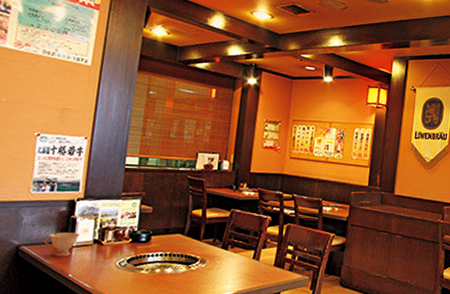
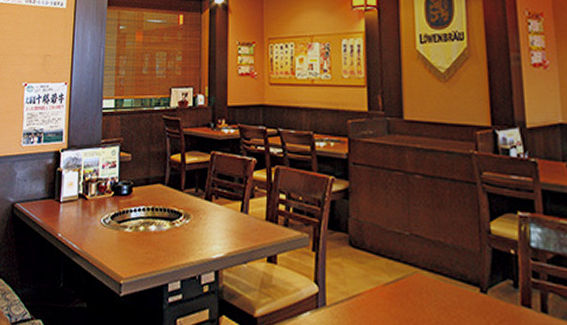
teacup: present [44,232,80,257] -> none [35,187,66,214]

